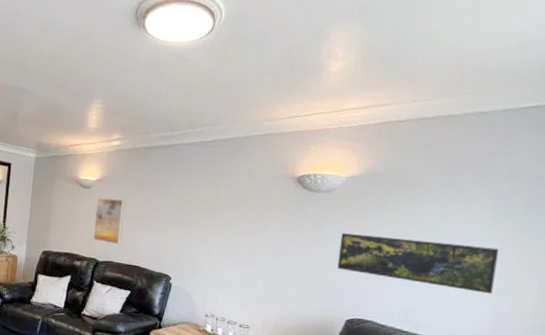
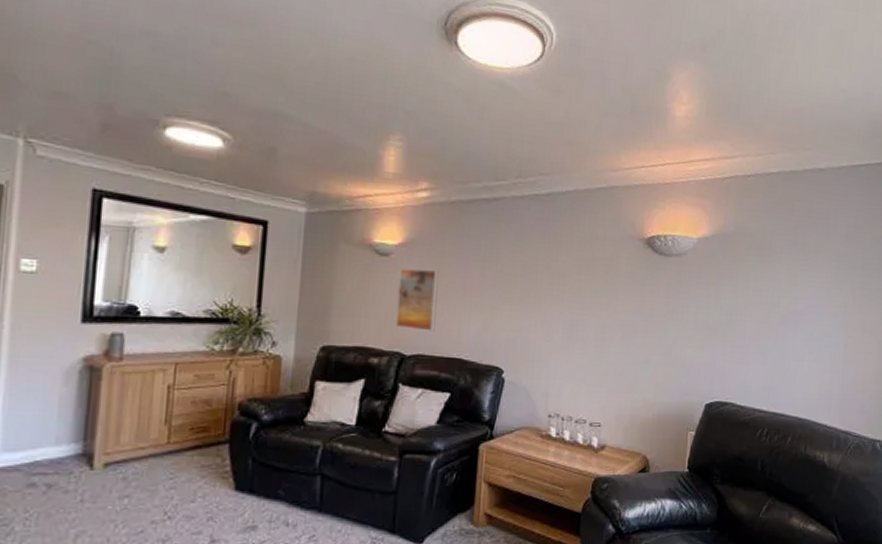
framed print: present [337,233,499,294] -> none [693,303,843,362]

